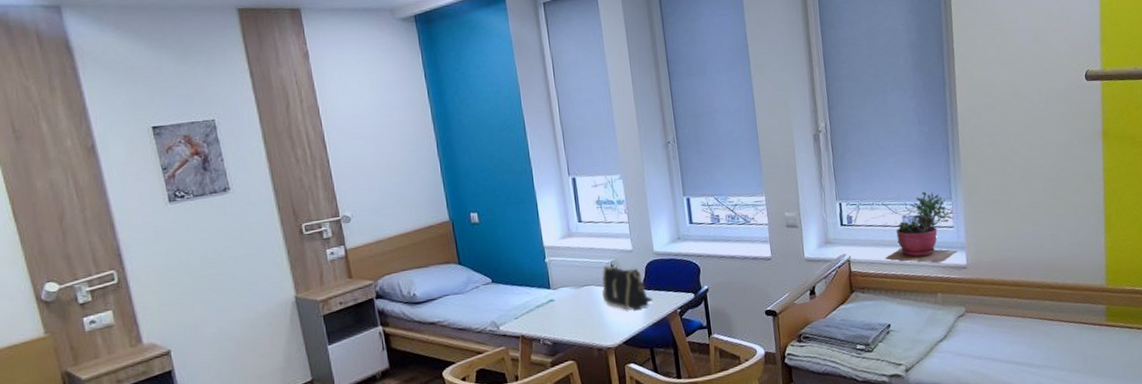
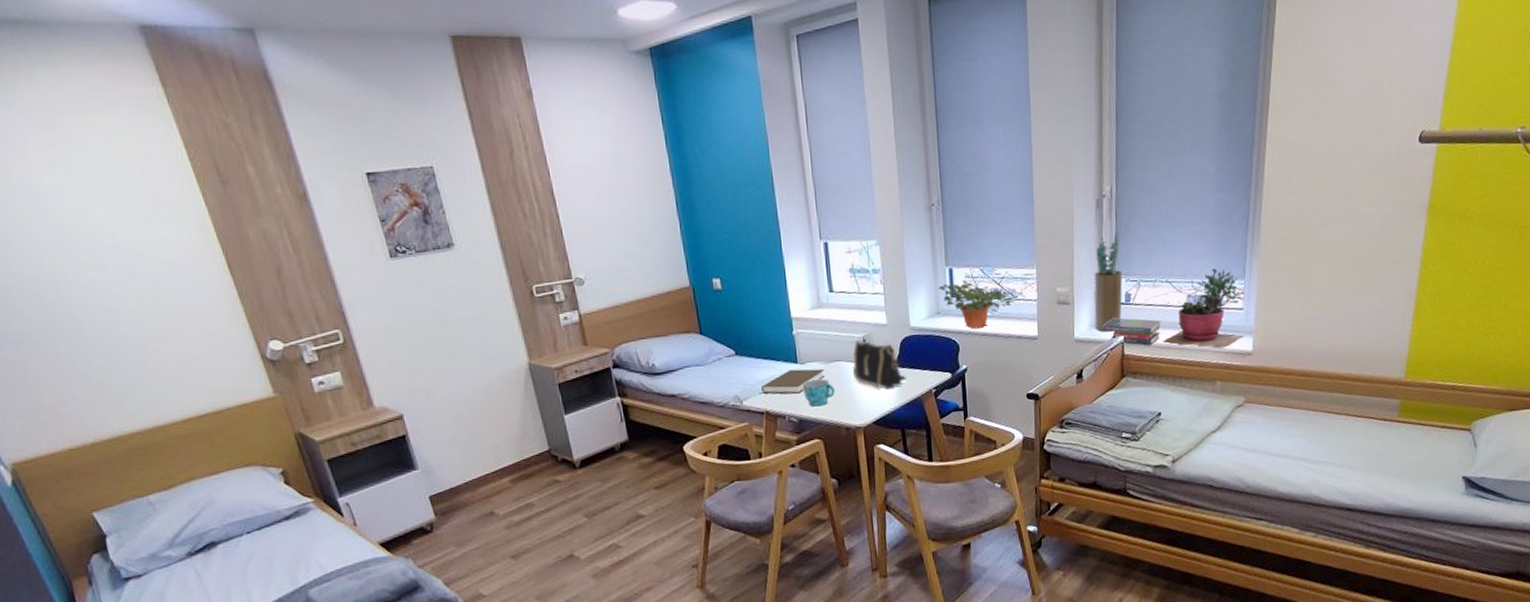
book: none [517,293,577,319] -> present [761,368,826,394]
cup: none [555,303,586,330] -> present [802,379,835,407]
potted plant: none [678,208,749,253] -> present [938,280,1015,330]
vase: none [817,160,846,252] -> present [1094,230,1123,332]
books: none [829,238,882,263] -> present [1103,318,1161,346]

